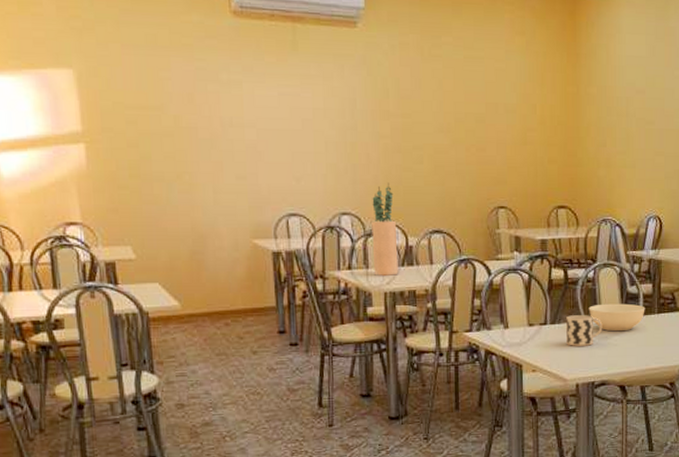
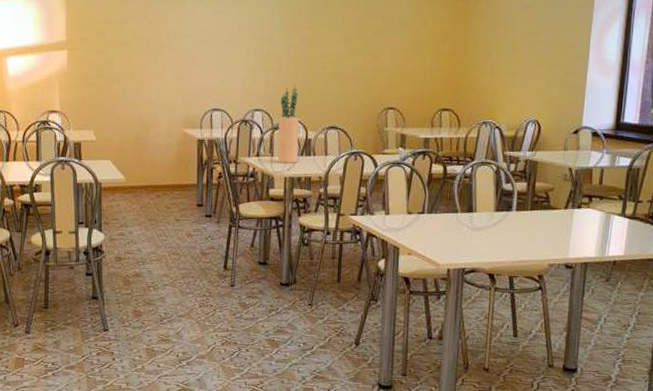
cup: present [566,315,603,346] -> none [441,207,476,235]
bowl: present [588,303,645,332] -> none [464,198,519,225]

